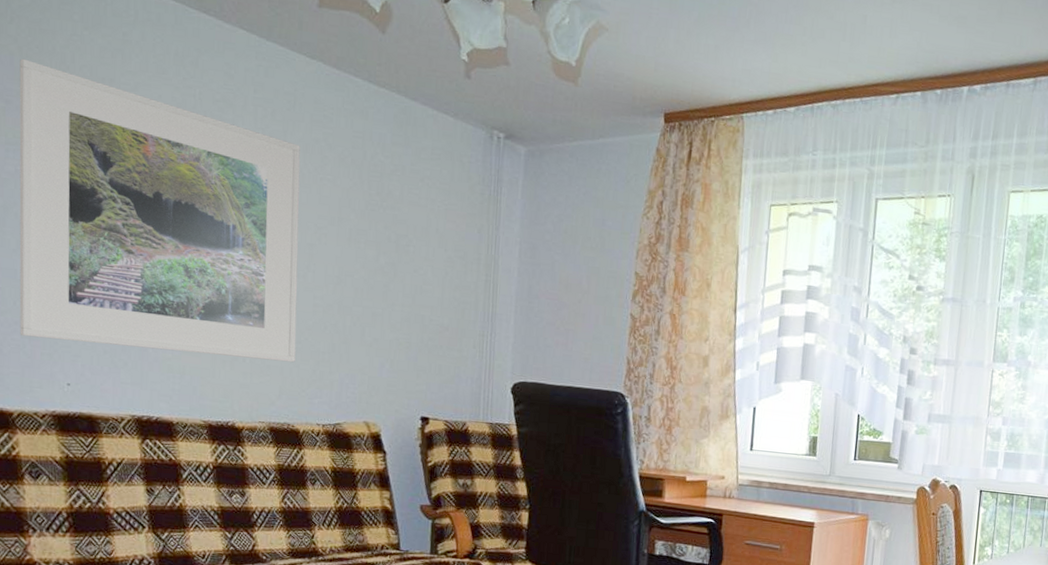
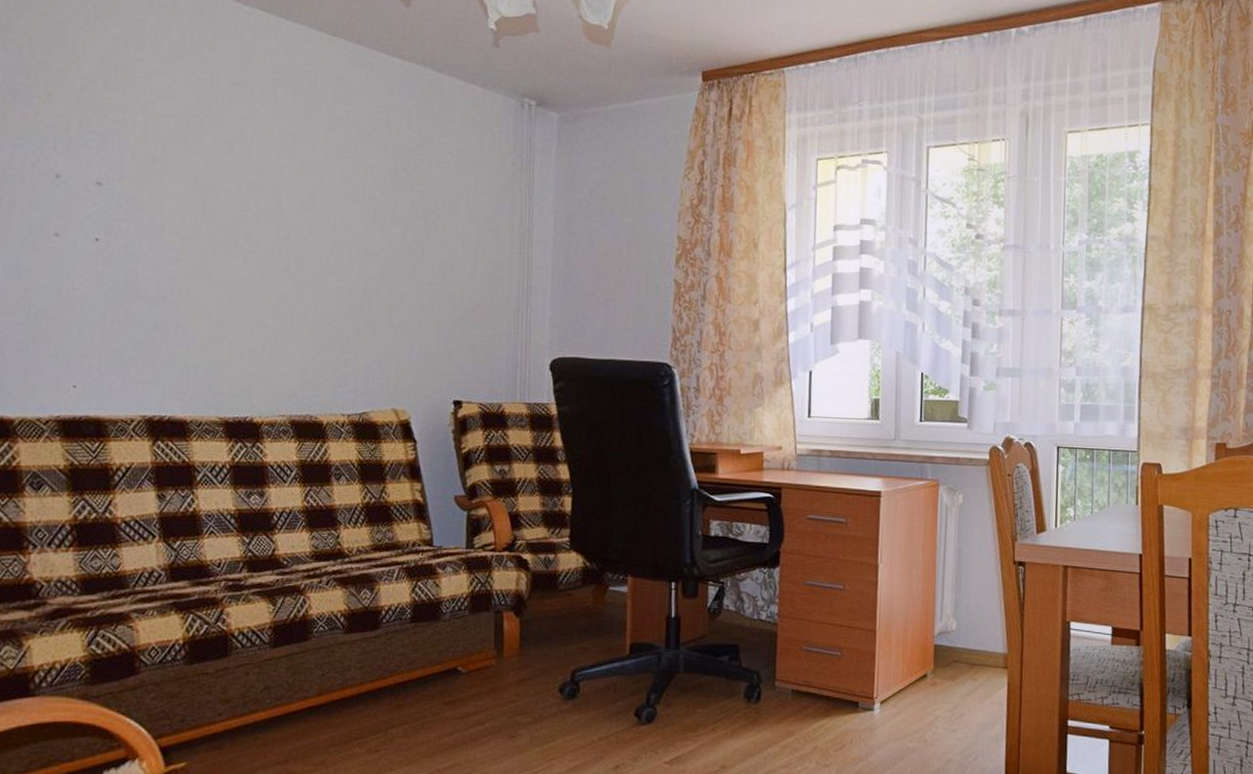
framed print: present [19,58,301,363] -> none [23,51,323,350]

